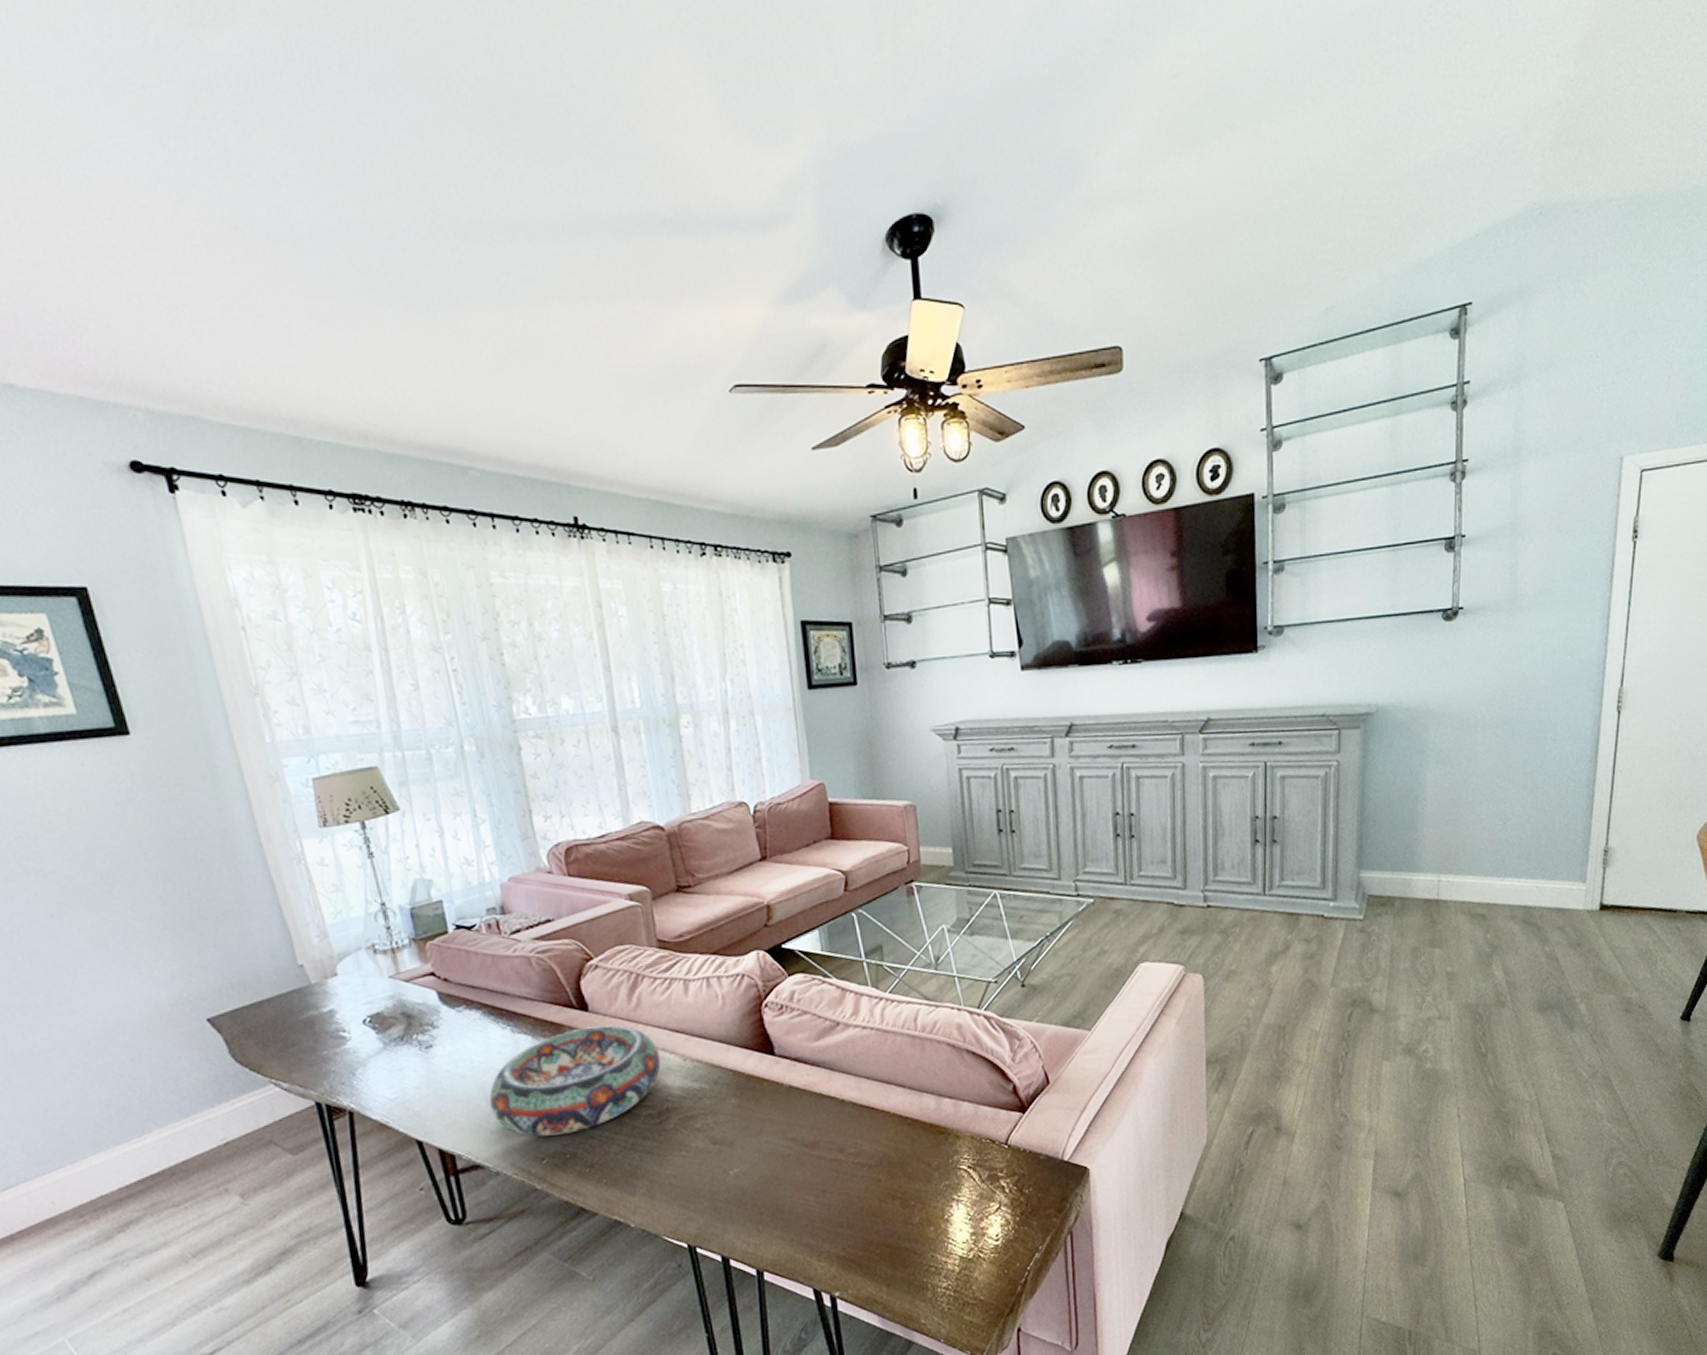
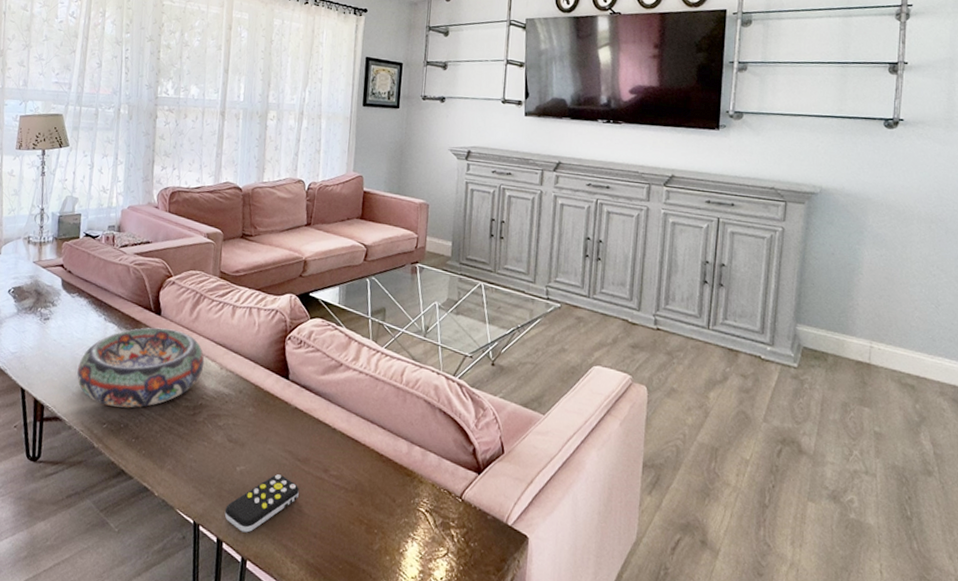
remote control: none [724,1167,813,1243] -> present [224,474,299,533]

